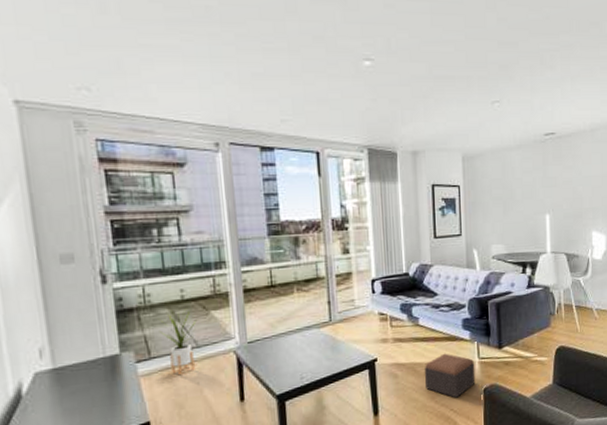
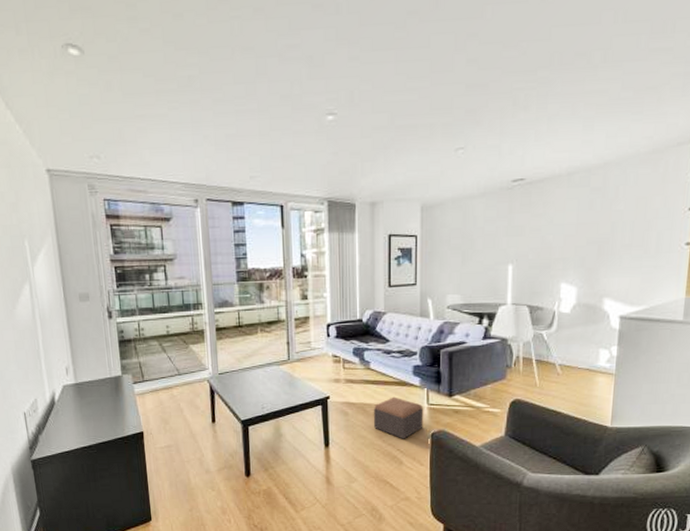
house plant: present [159,308,197,374] -> none [150,342,179,396]

